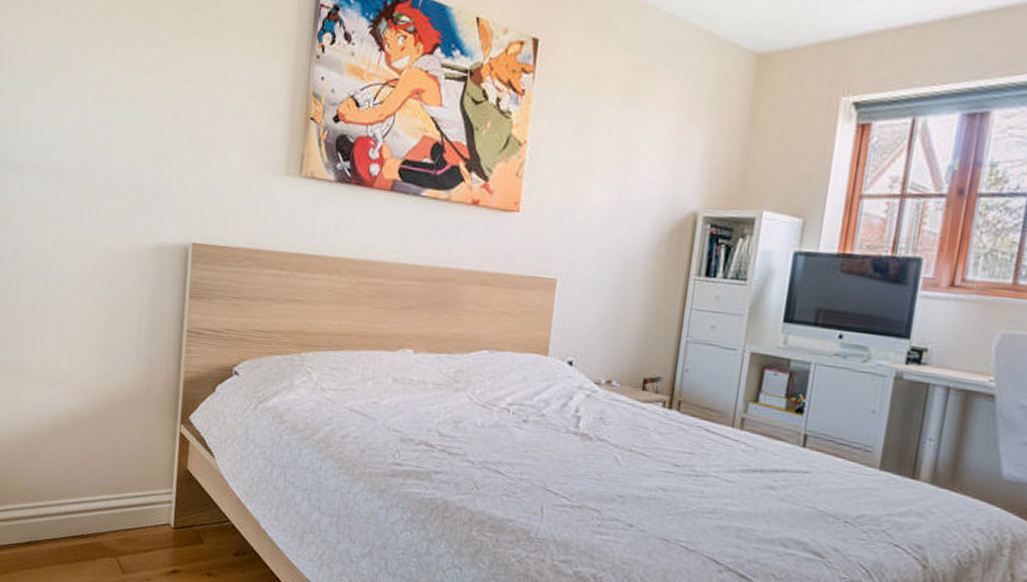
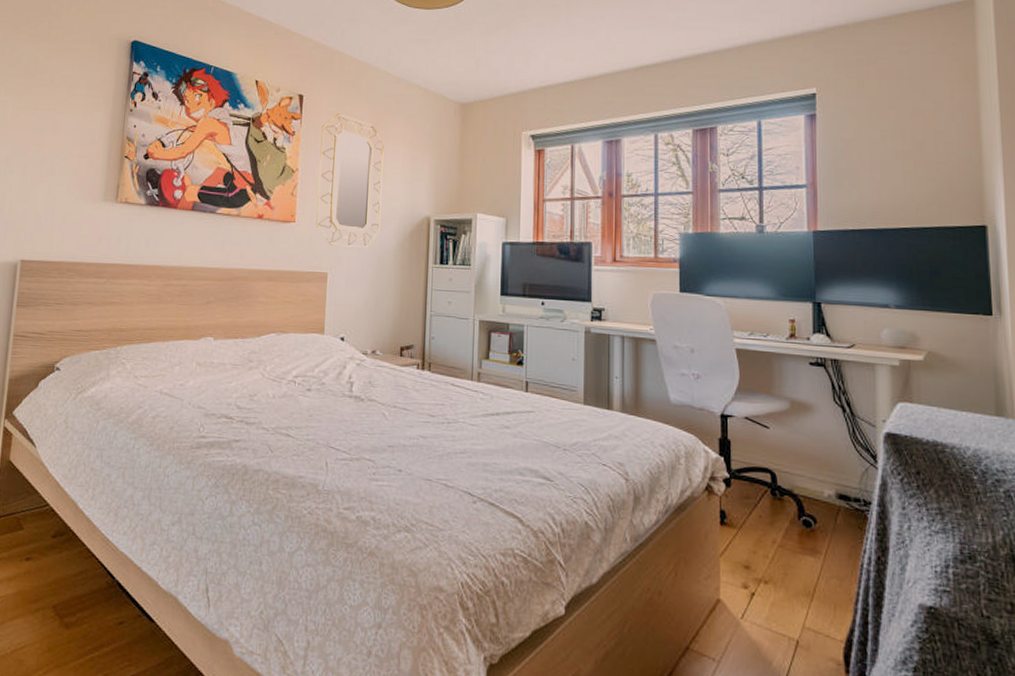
home mirror: none [546,66,644,252] -> present [316,113,384,249]

